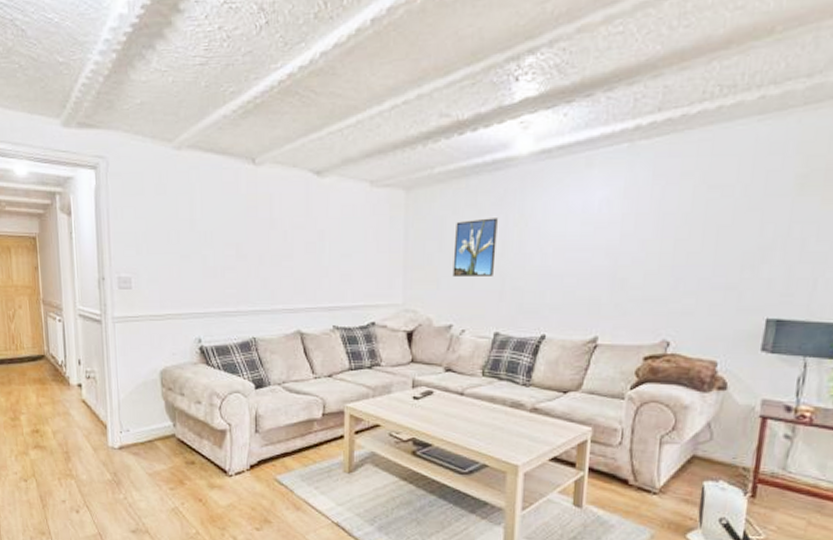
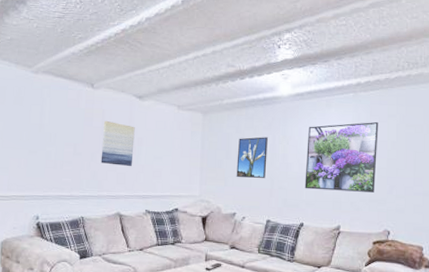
wall art: none [271,208,314,269] -> present [100,120,135,166]
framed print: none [549,184,665,289] -> present [304,121,379,193]

